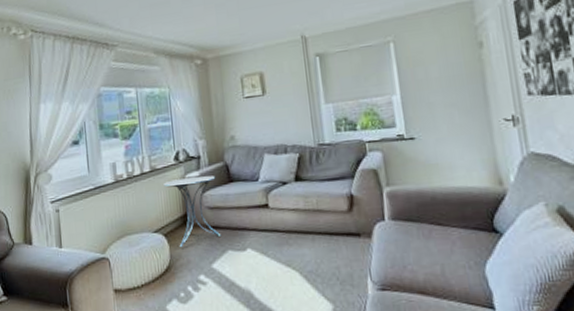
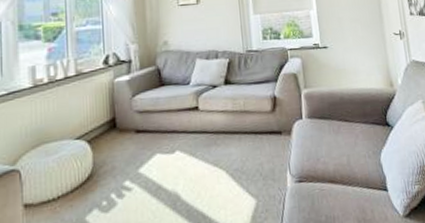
side table: present [163,176,222,247] -> none [90,79,150,153]

